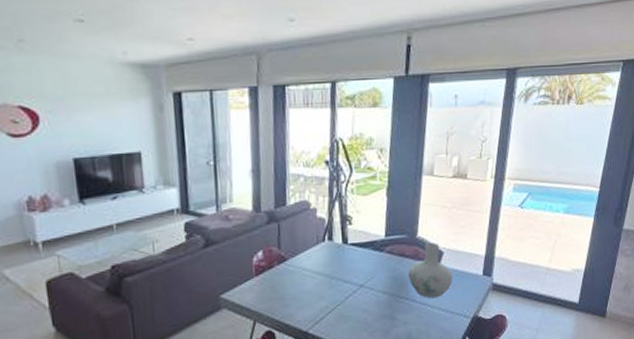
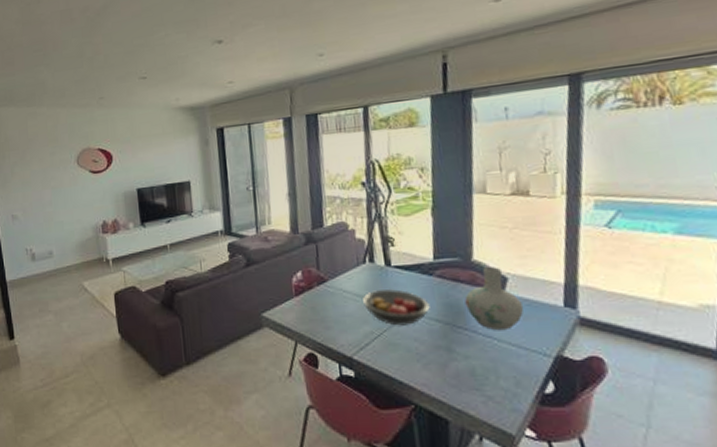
fruit bowl: none [320,265,379,300] -> present [363,289,430,326]

